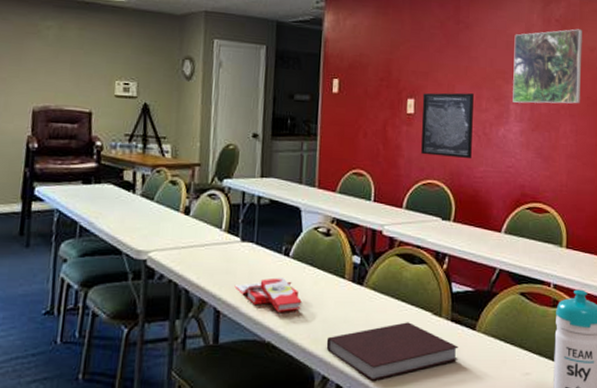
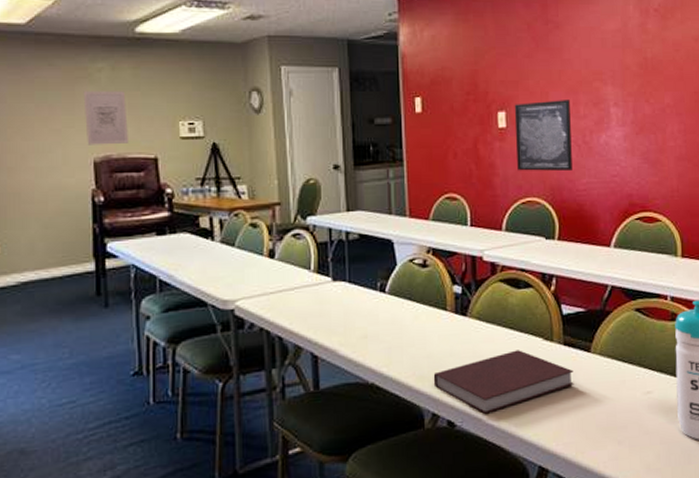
wall art: none [28,45,70,97] -> present [83,91,130,145]
book: present [234,277,302,312] -> none [330,315,403,351]
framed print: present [513,29,582,104] -> none [610,17,687,105]

